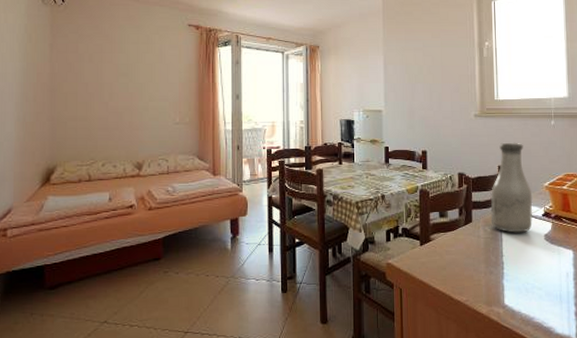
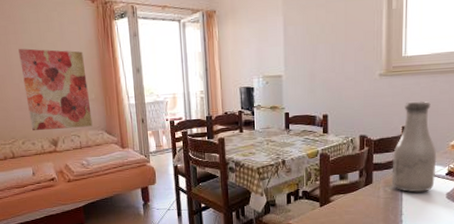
wall art: none [112,68,184,153] -> present [18,48,93,131]

